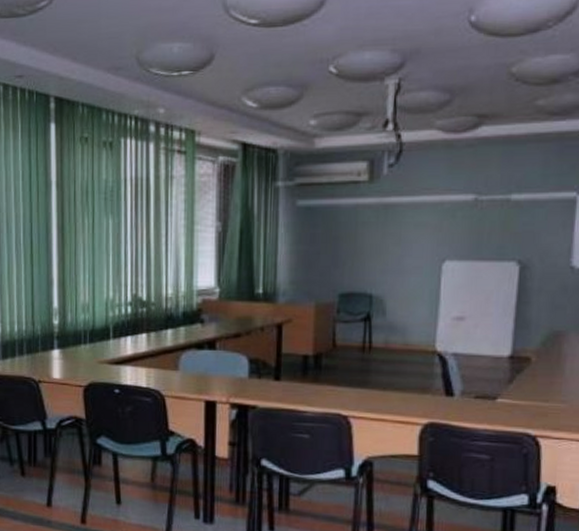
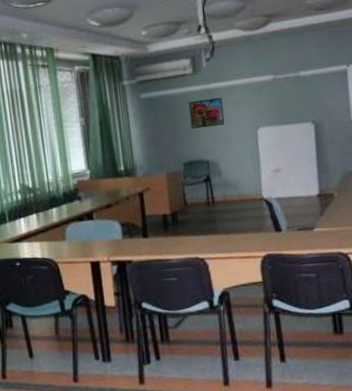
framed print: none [356,215,402,252] -> present [188,97,225,129]

